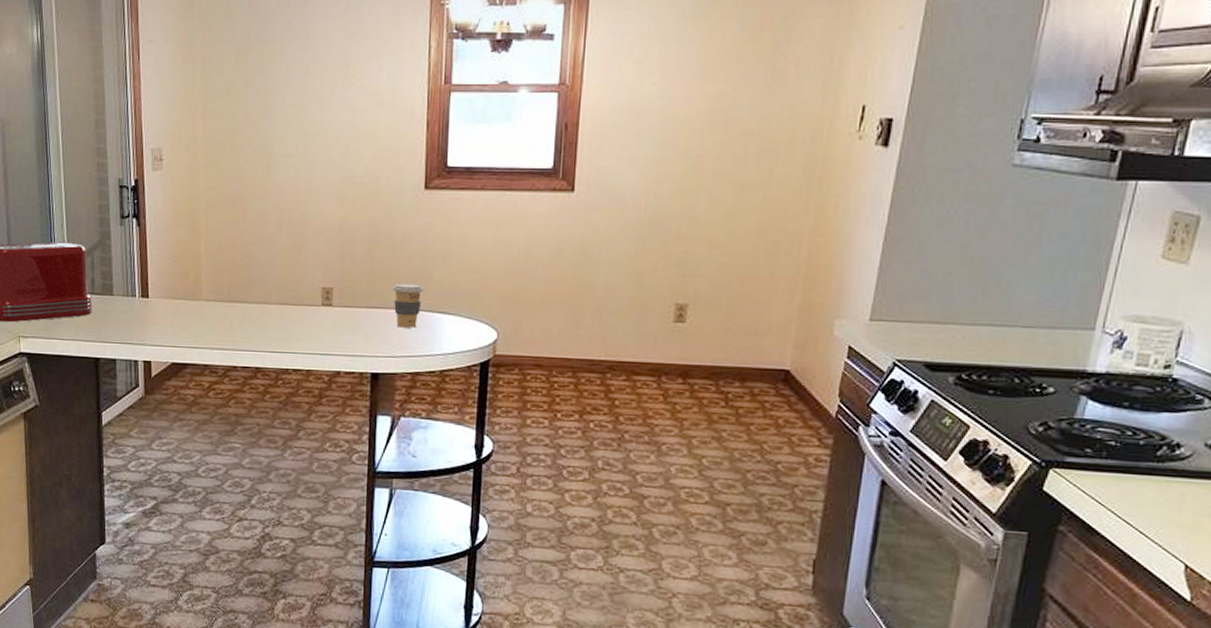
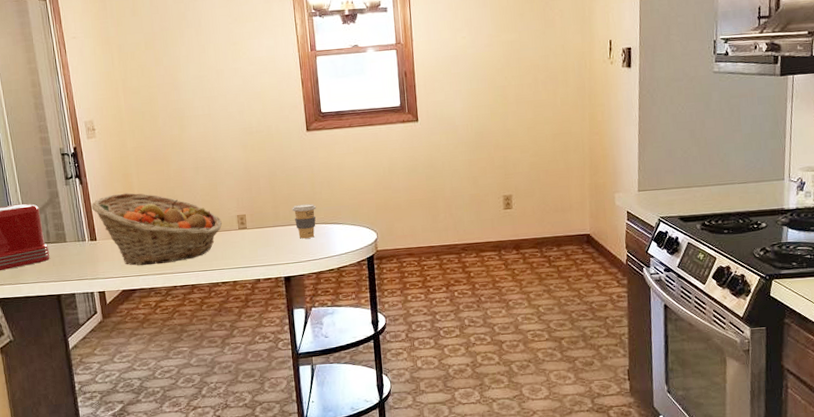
fruit basket: none [147,243,302,337] -> present [91,192,222,266]

